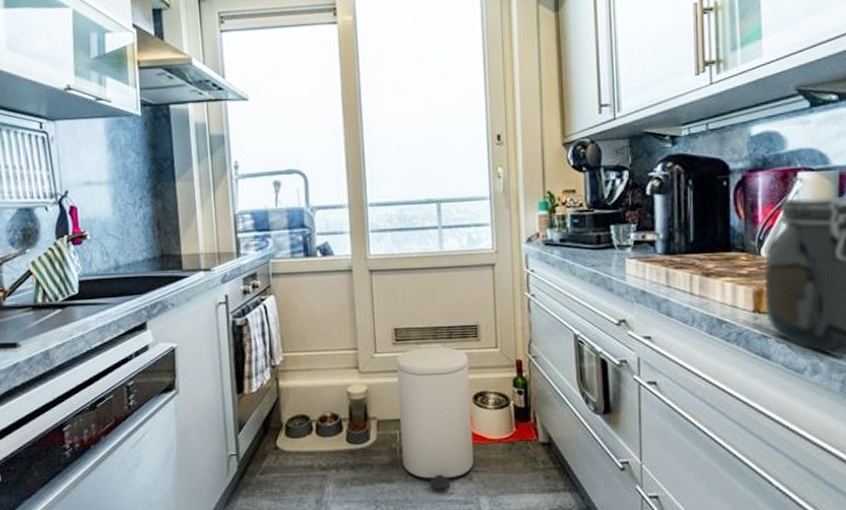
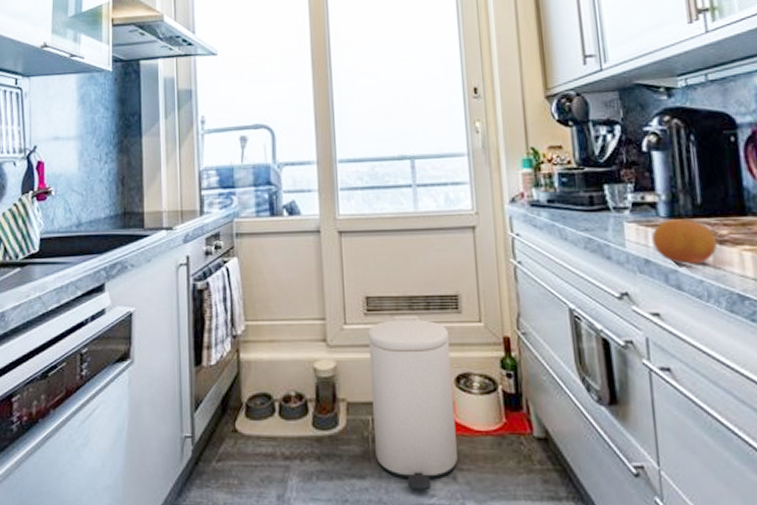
fruit: none [648,255,703,294] -> present [651,219,717,264]

